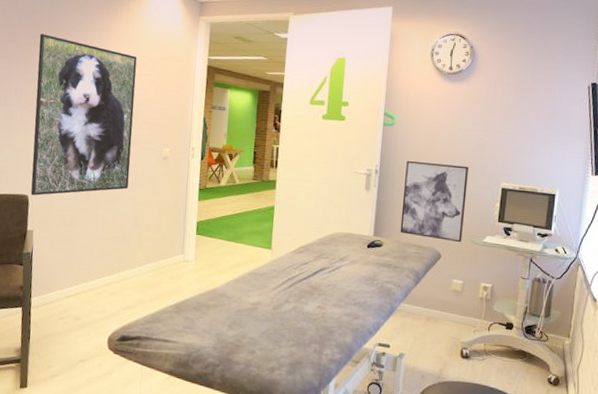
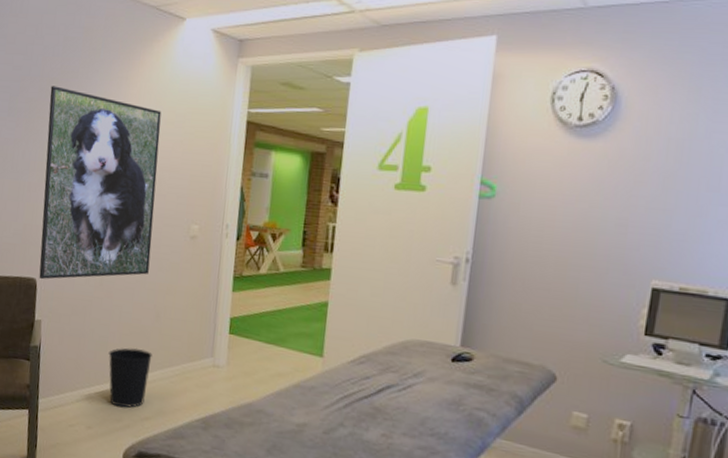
wastebasket: none [94,249,132,300] -> present [108,347,152,408]
wall art: present [400,161,469,243] -> none [498,247,603,362]

